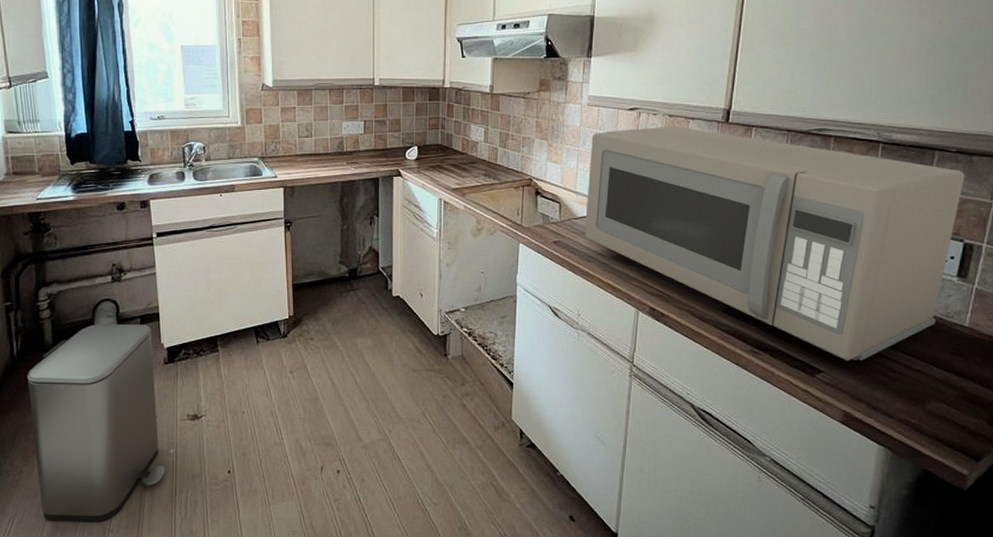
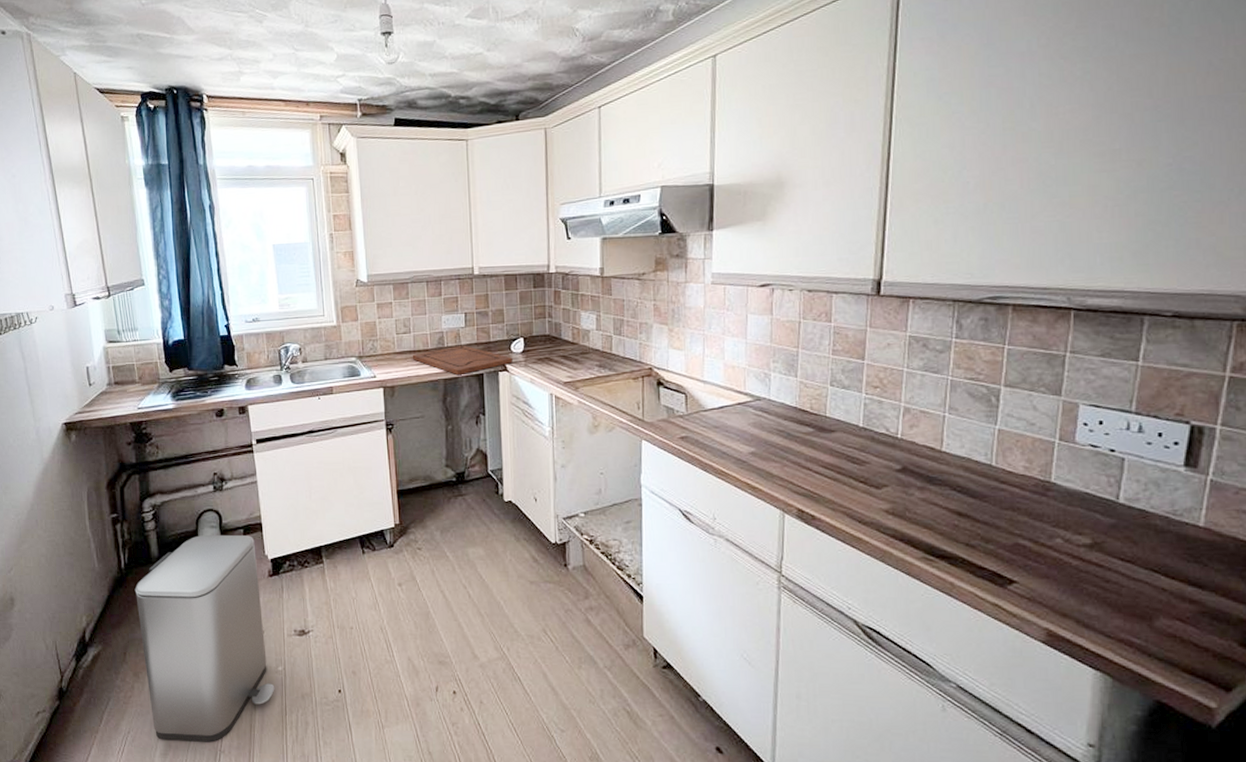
cutting board: none [312,150,406,179] -> present [412,345,513,376]
microwave: present [585,126,965,361] -> none [716,302,1186,570]

